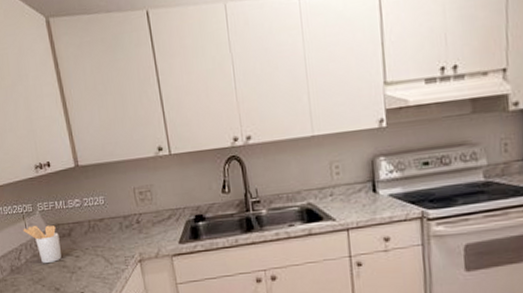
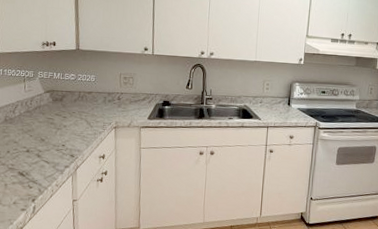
utensil holder: present [23,225,62,263] -> none [22,88,52,119]

